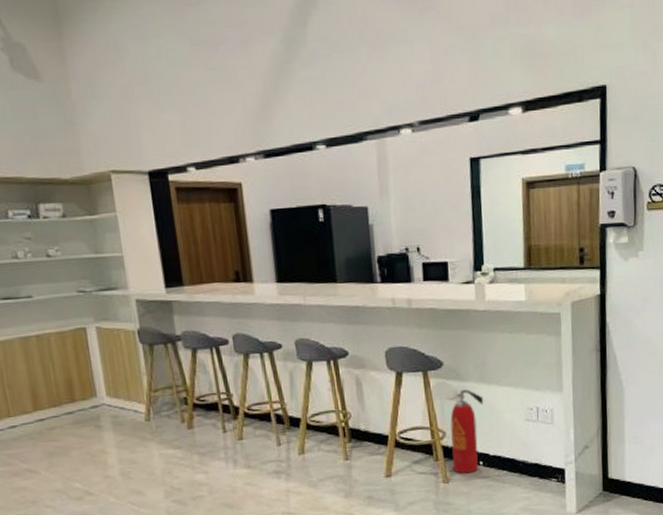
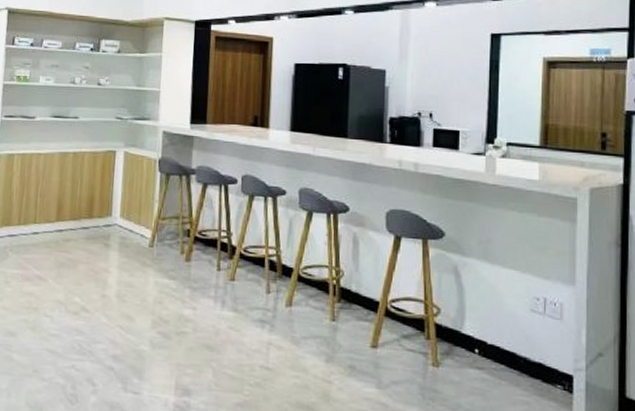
fire extinguisher: present [446,389,484,474] -> none [444,264,485,361]

